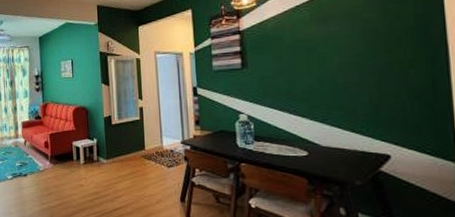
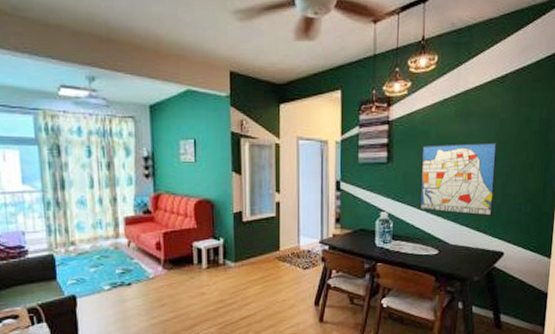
wall art: none [277,41,370,118] -> present [419,142,498,217]

